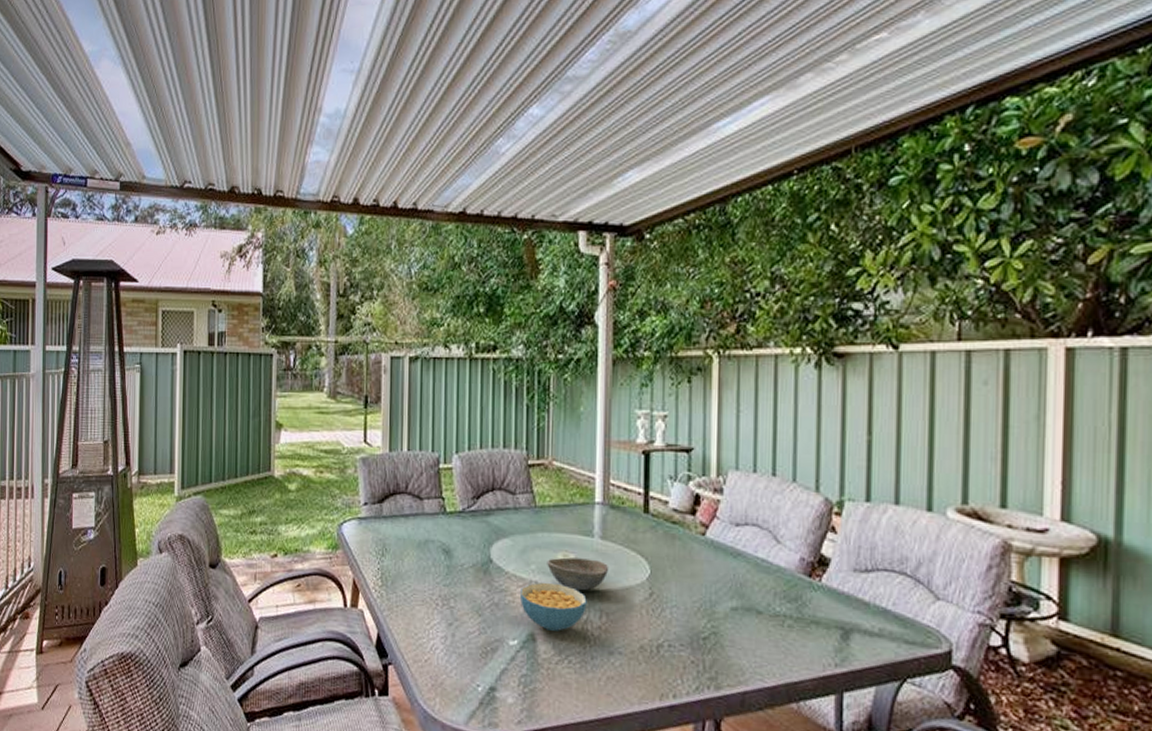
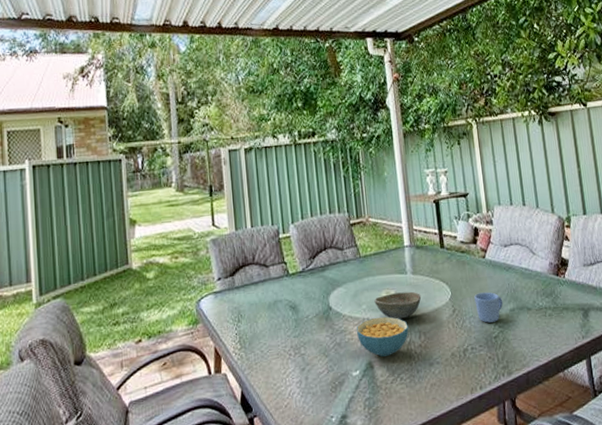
mug: none [682,578,723,619] -> present [474,292,503,323]

